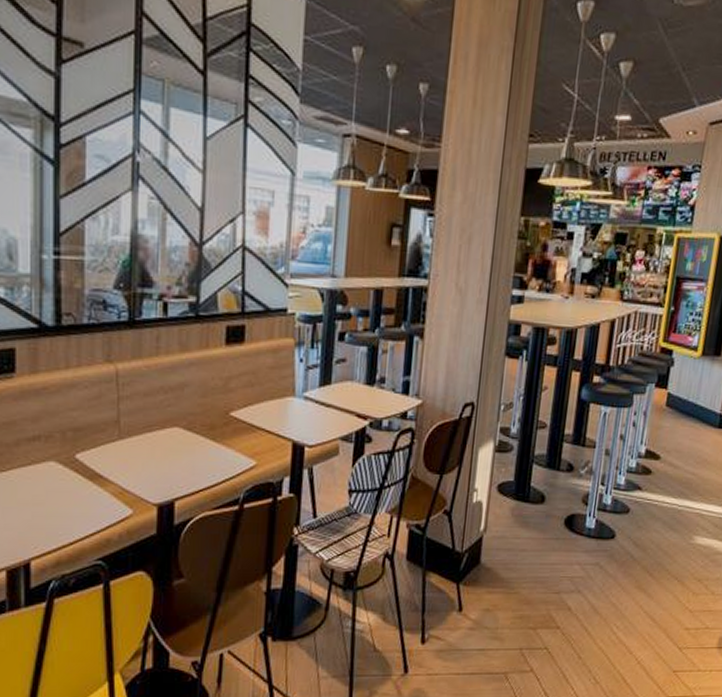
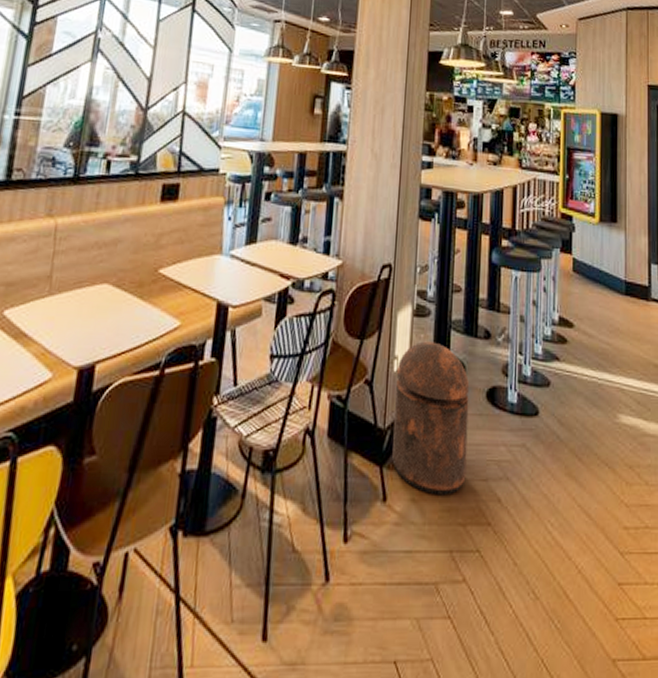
trash can: none [468,475,549,606] -> present [392,341,470,496]

